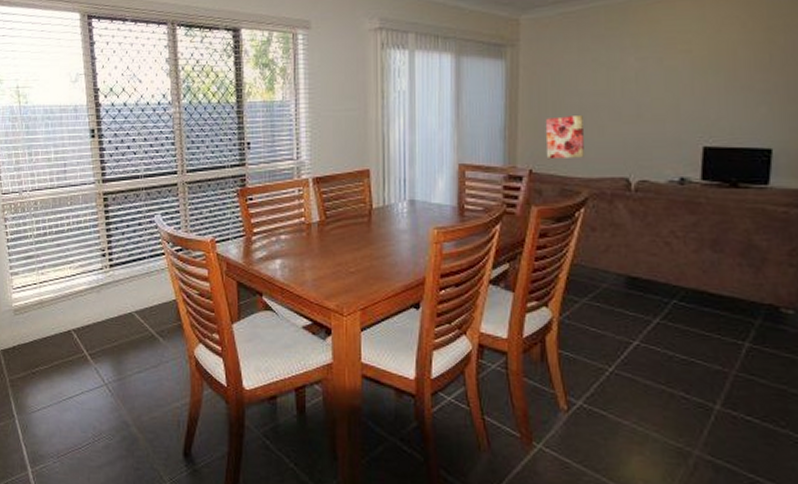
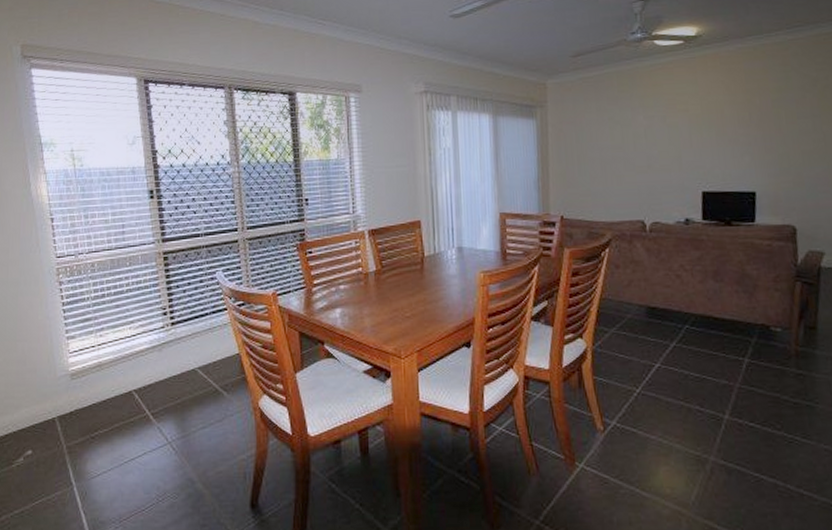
wall art: present [545,114,584,160] -> none [572,166,606,207]

